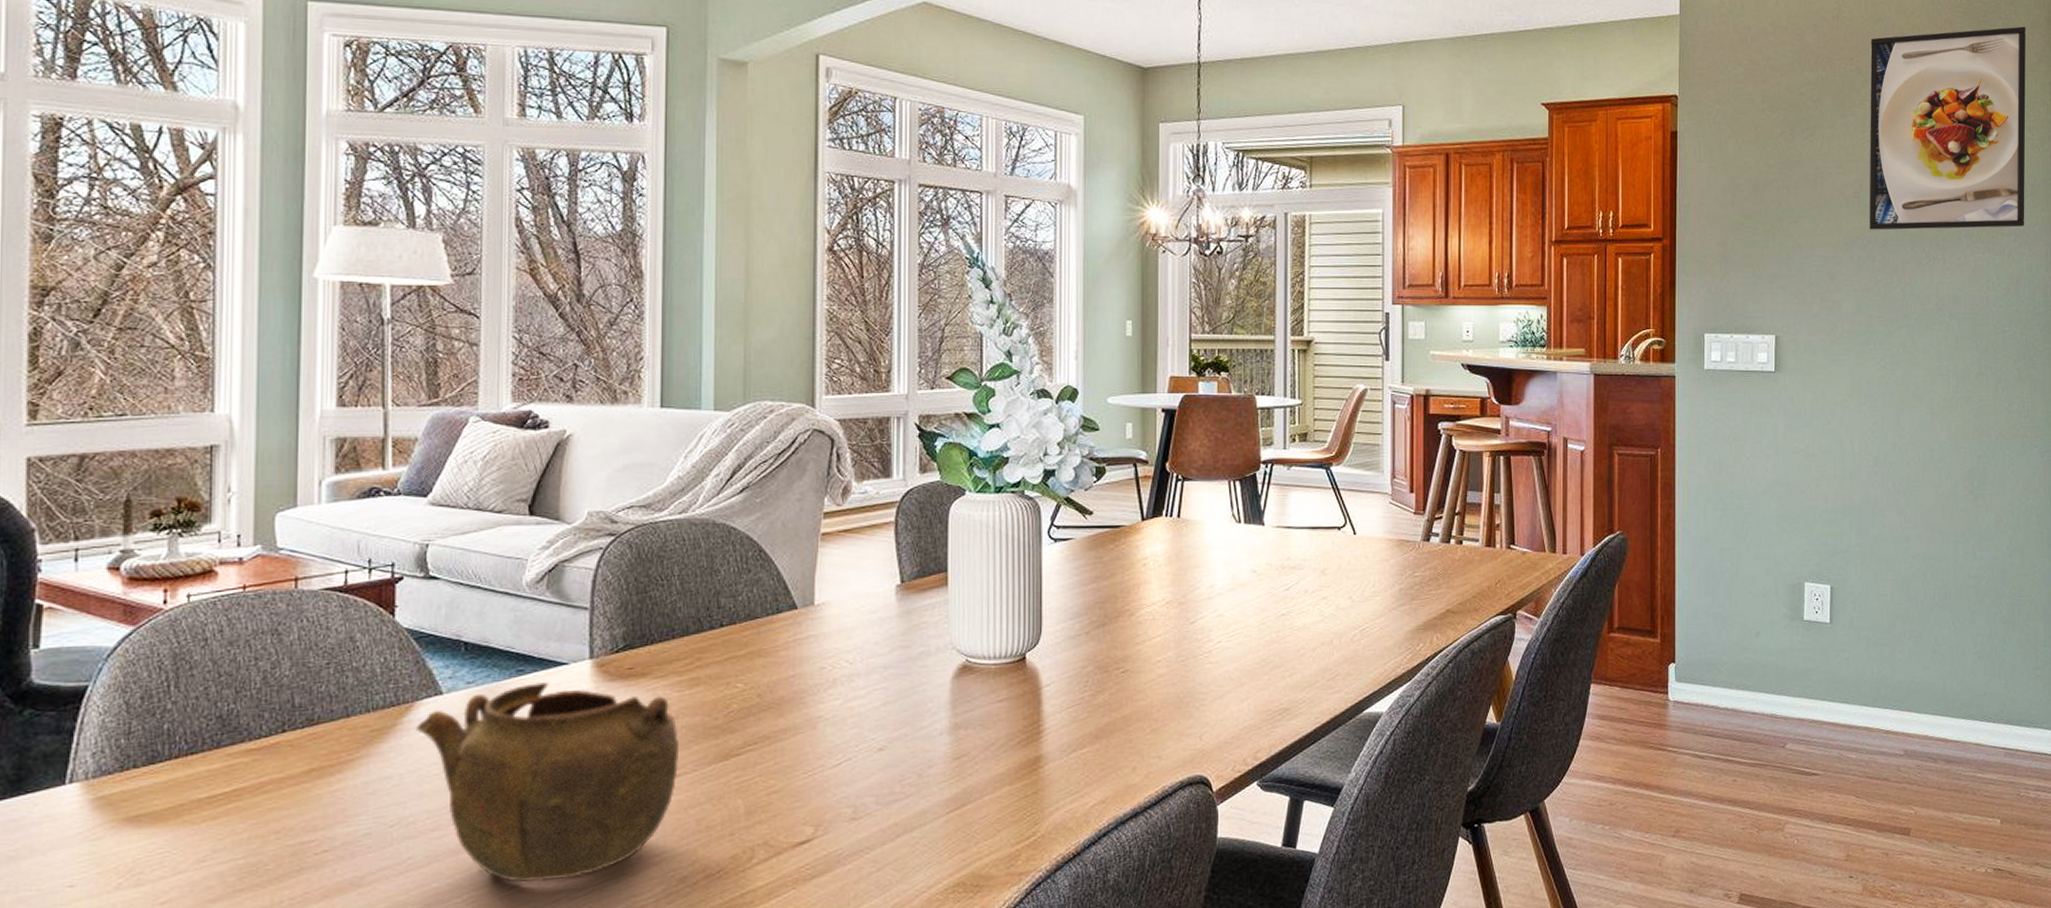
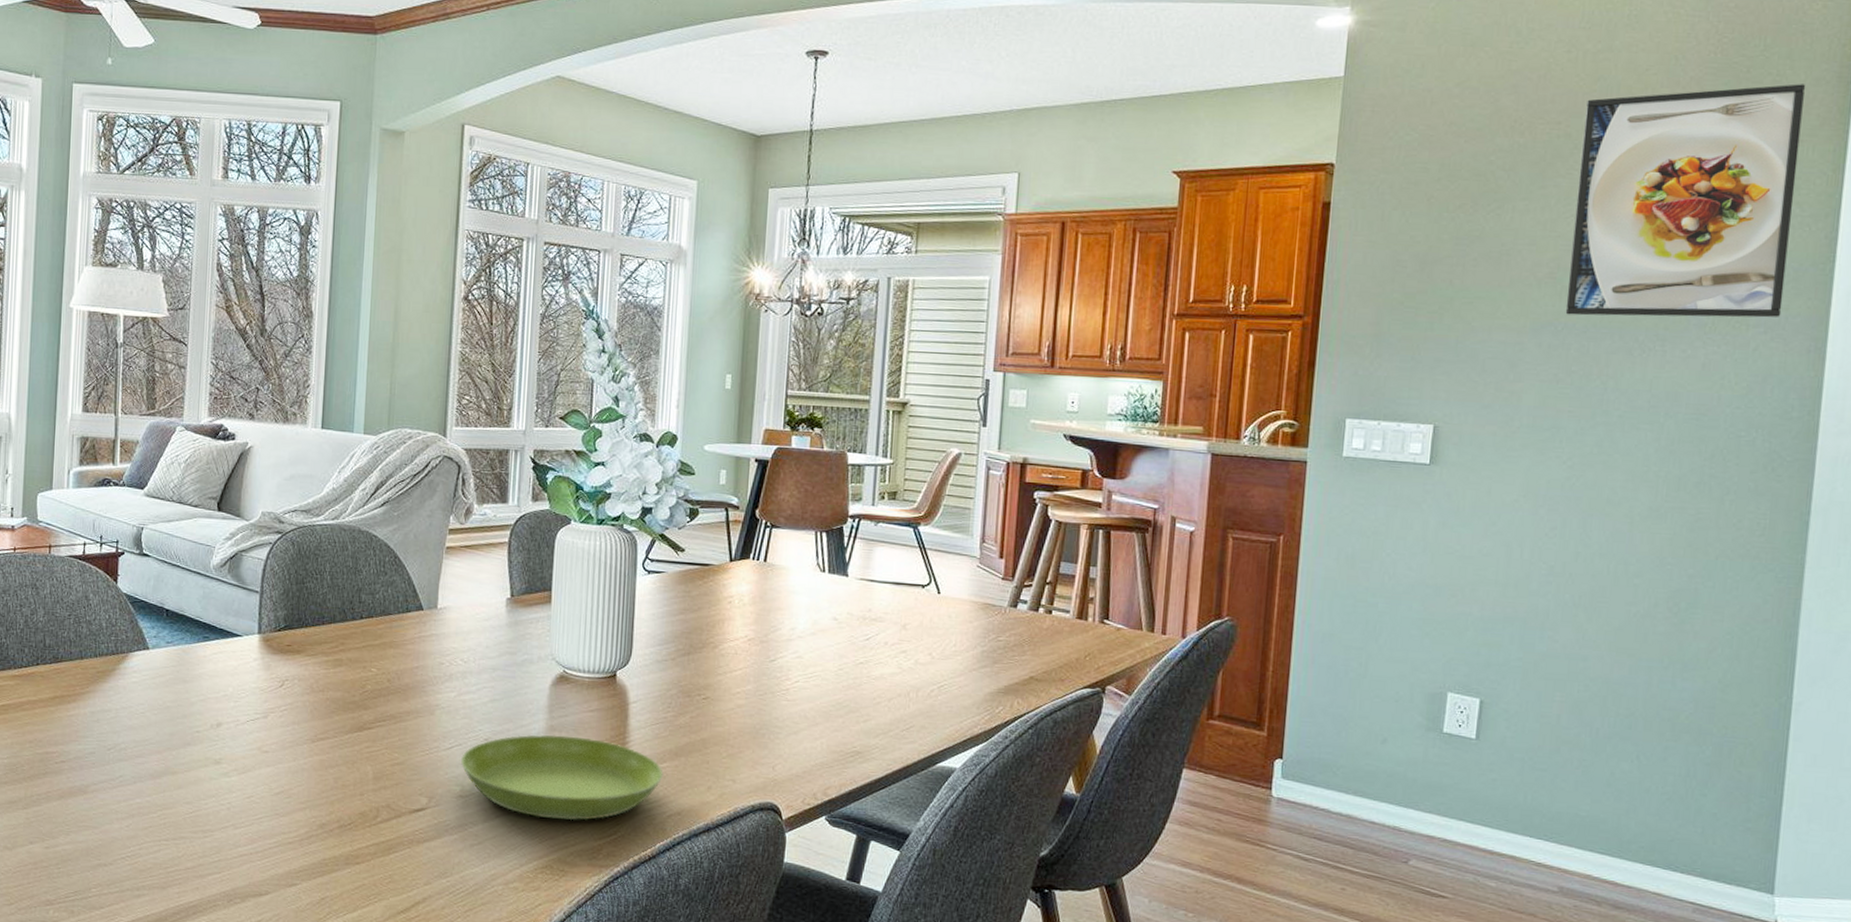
teapot: present [416,682,679,883] -> none [129,648,324,811]
saucer: none [852,732,1084,830] -> present [461,734,664,821]

